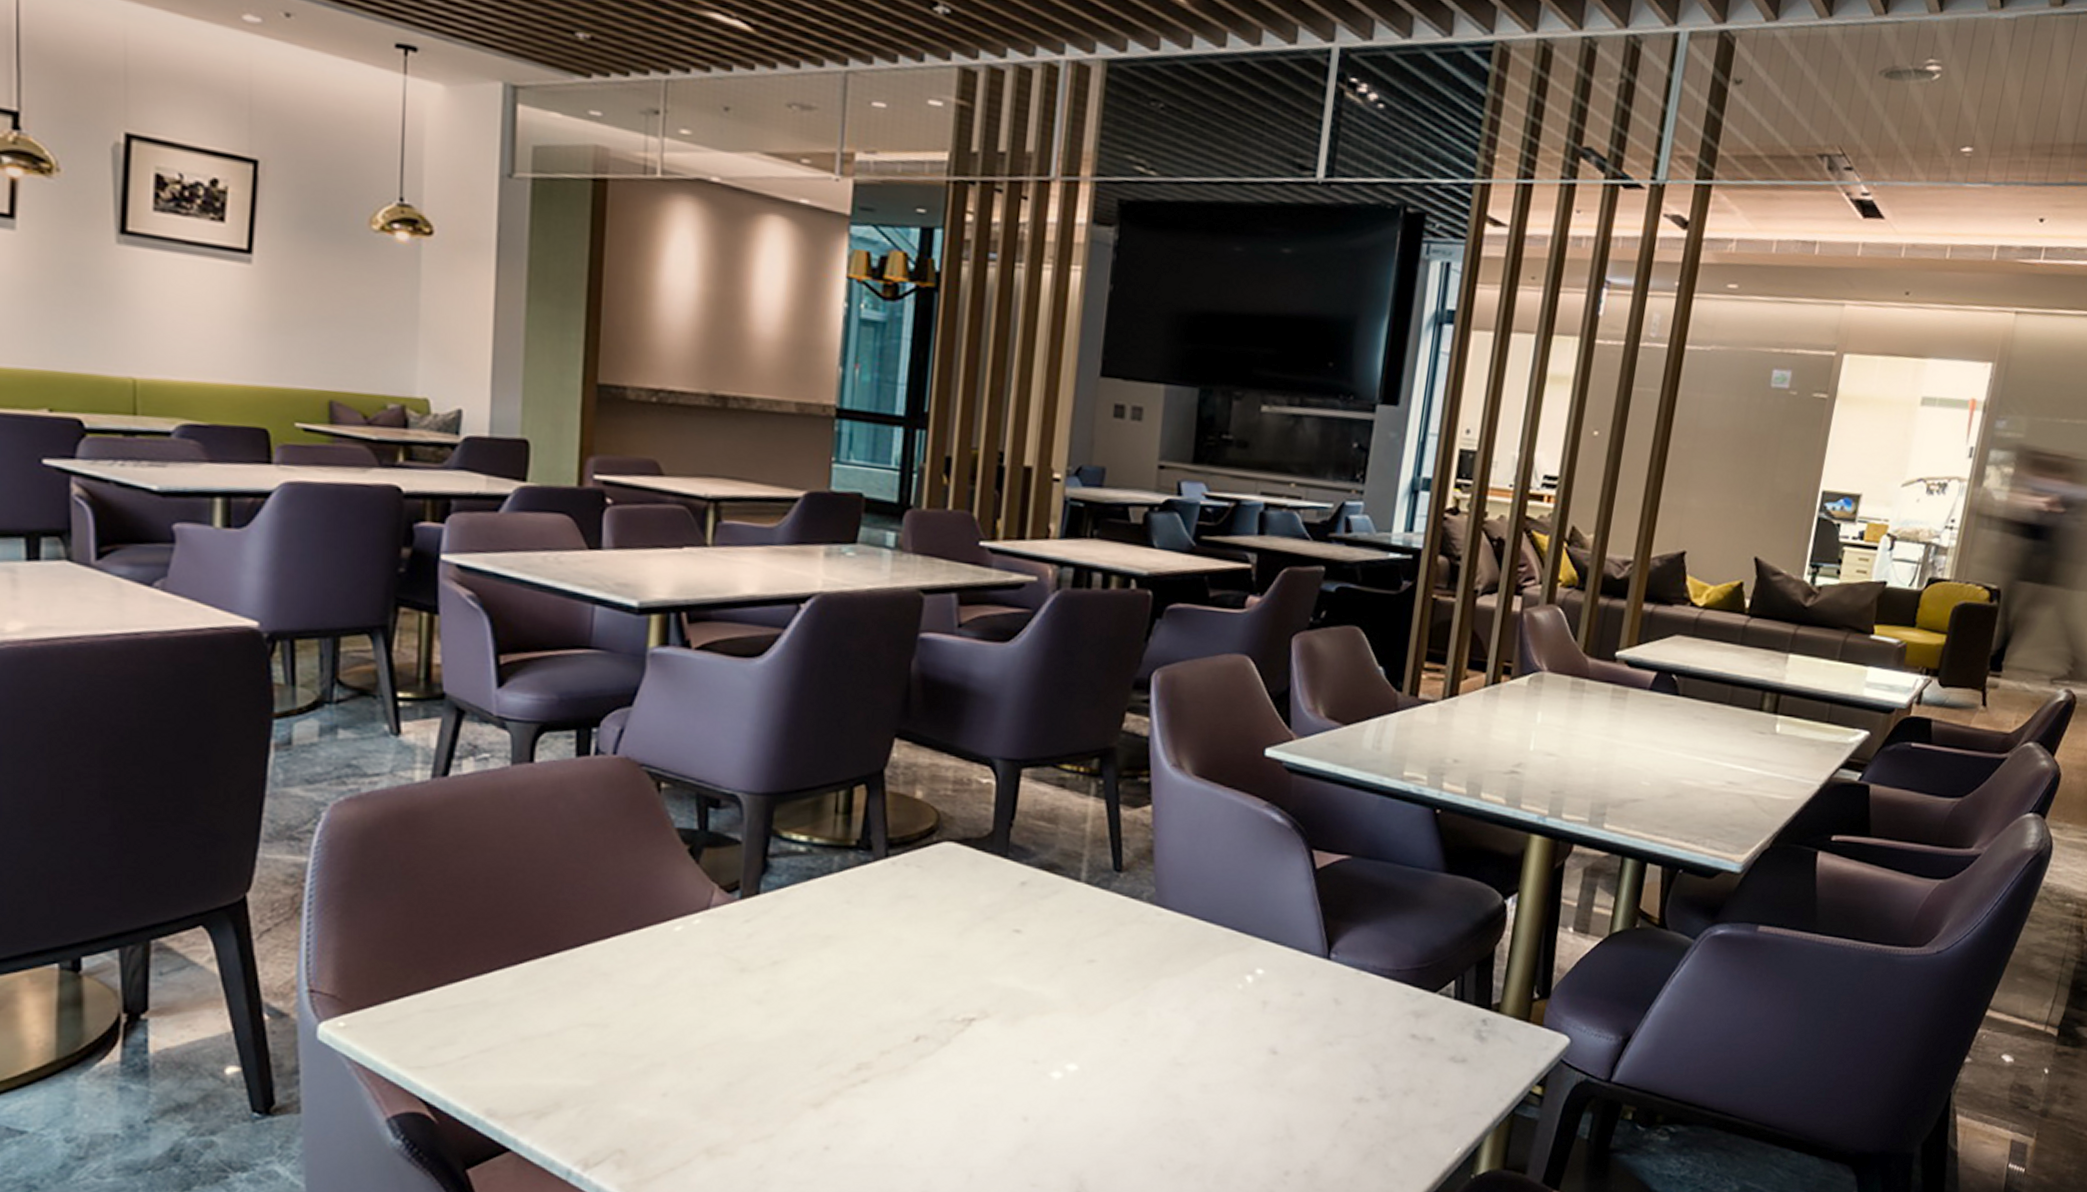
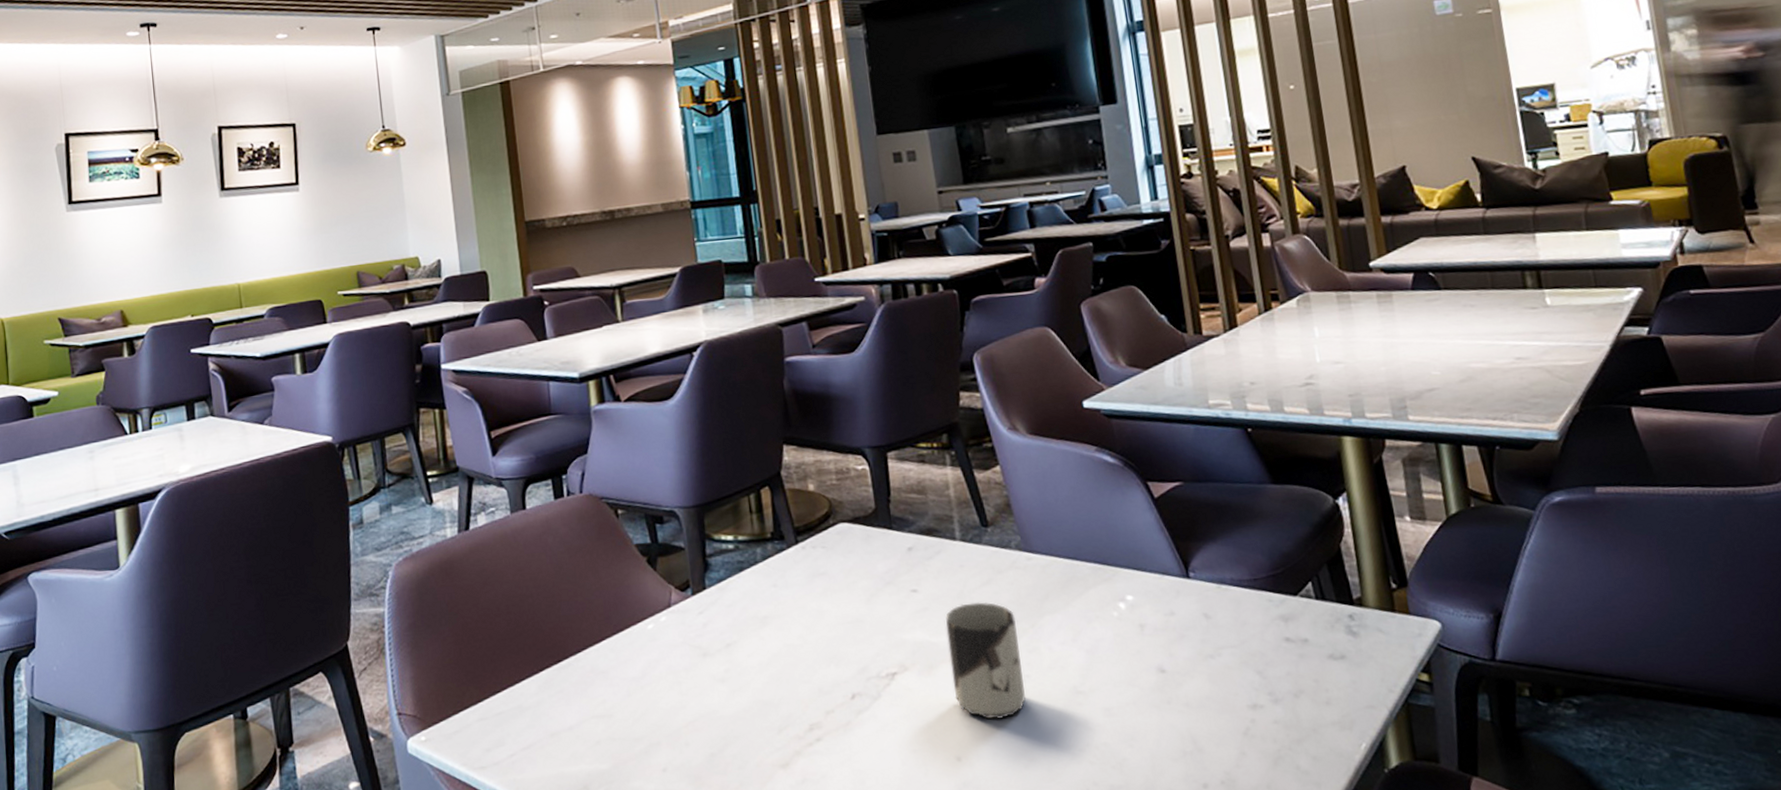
cup: none [1037,953,1127,1082] -> present [945,602,1026,719]

